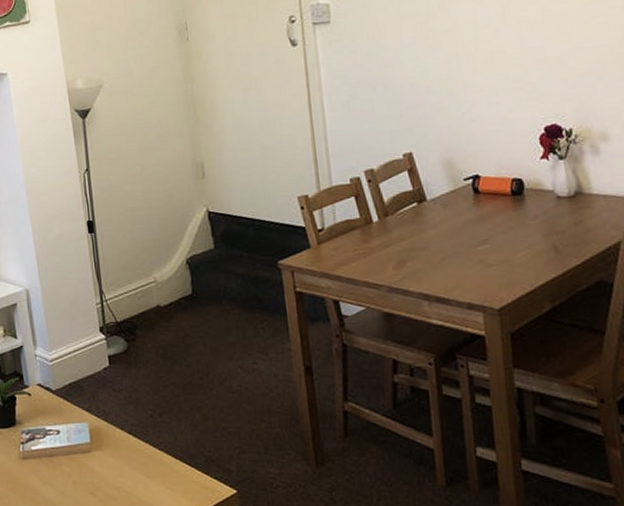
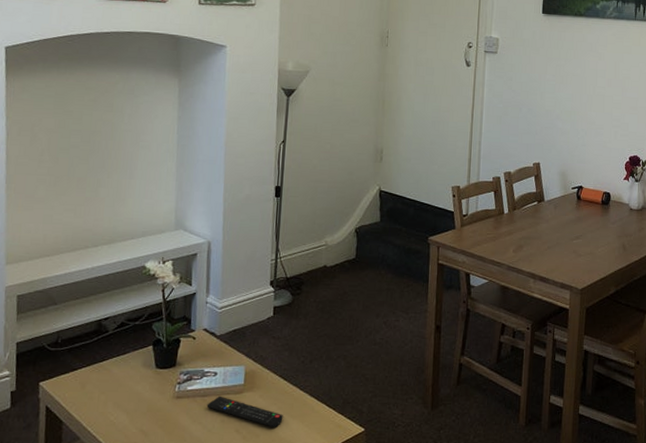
remote control: none [55,455,140,489] -> present [206,396,283,427]

